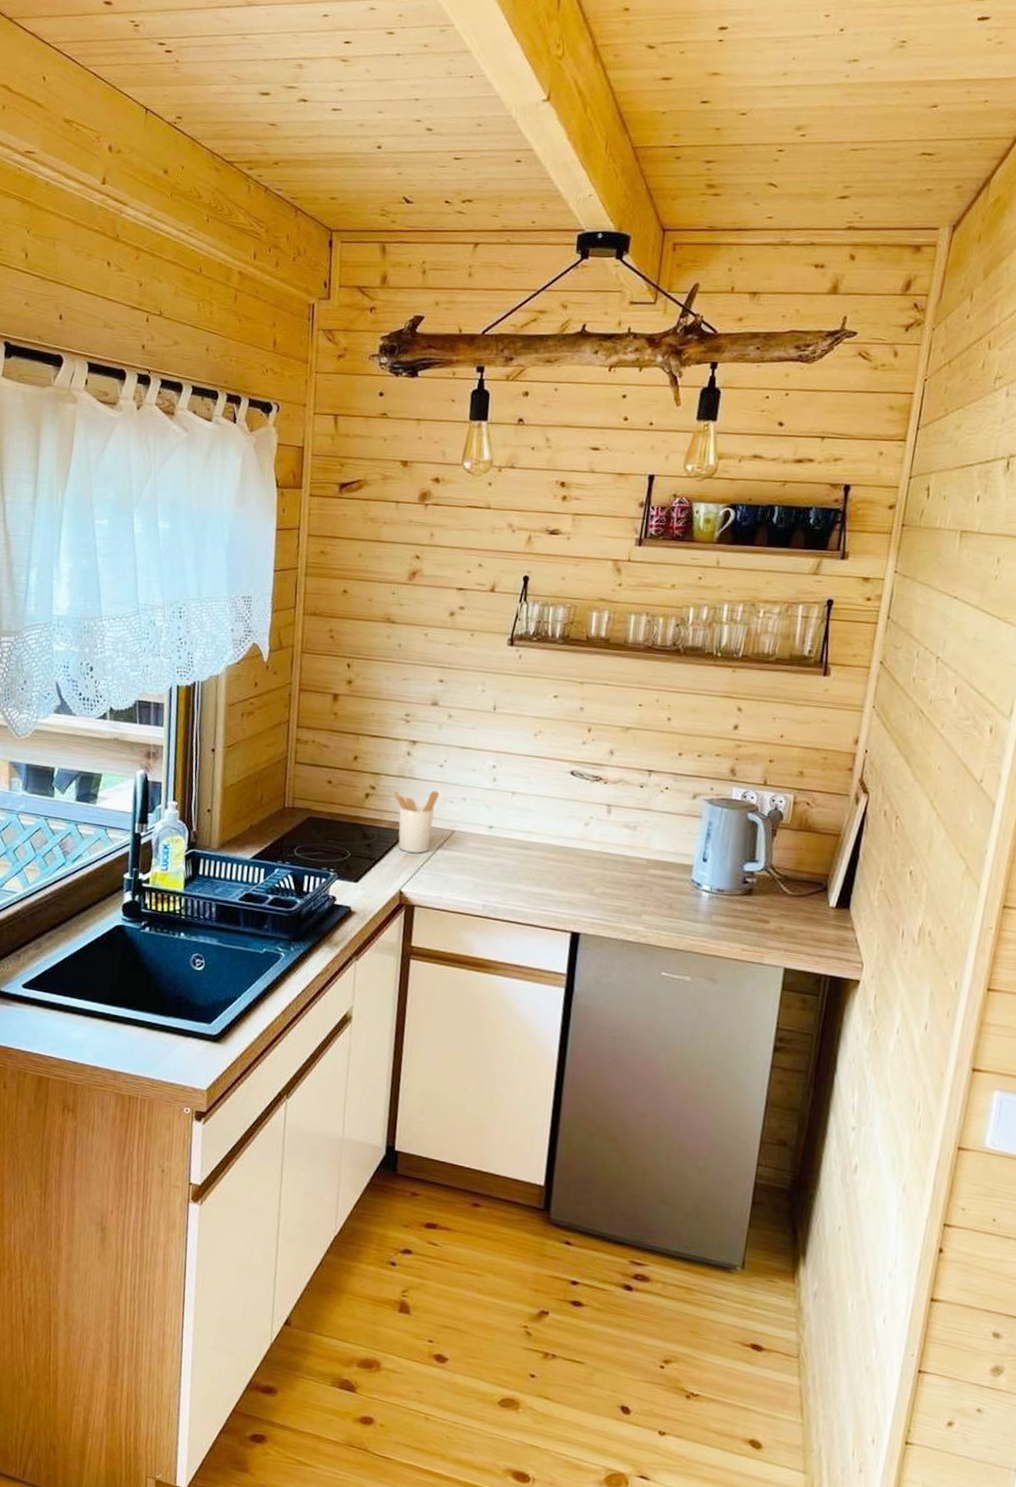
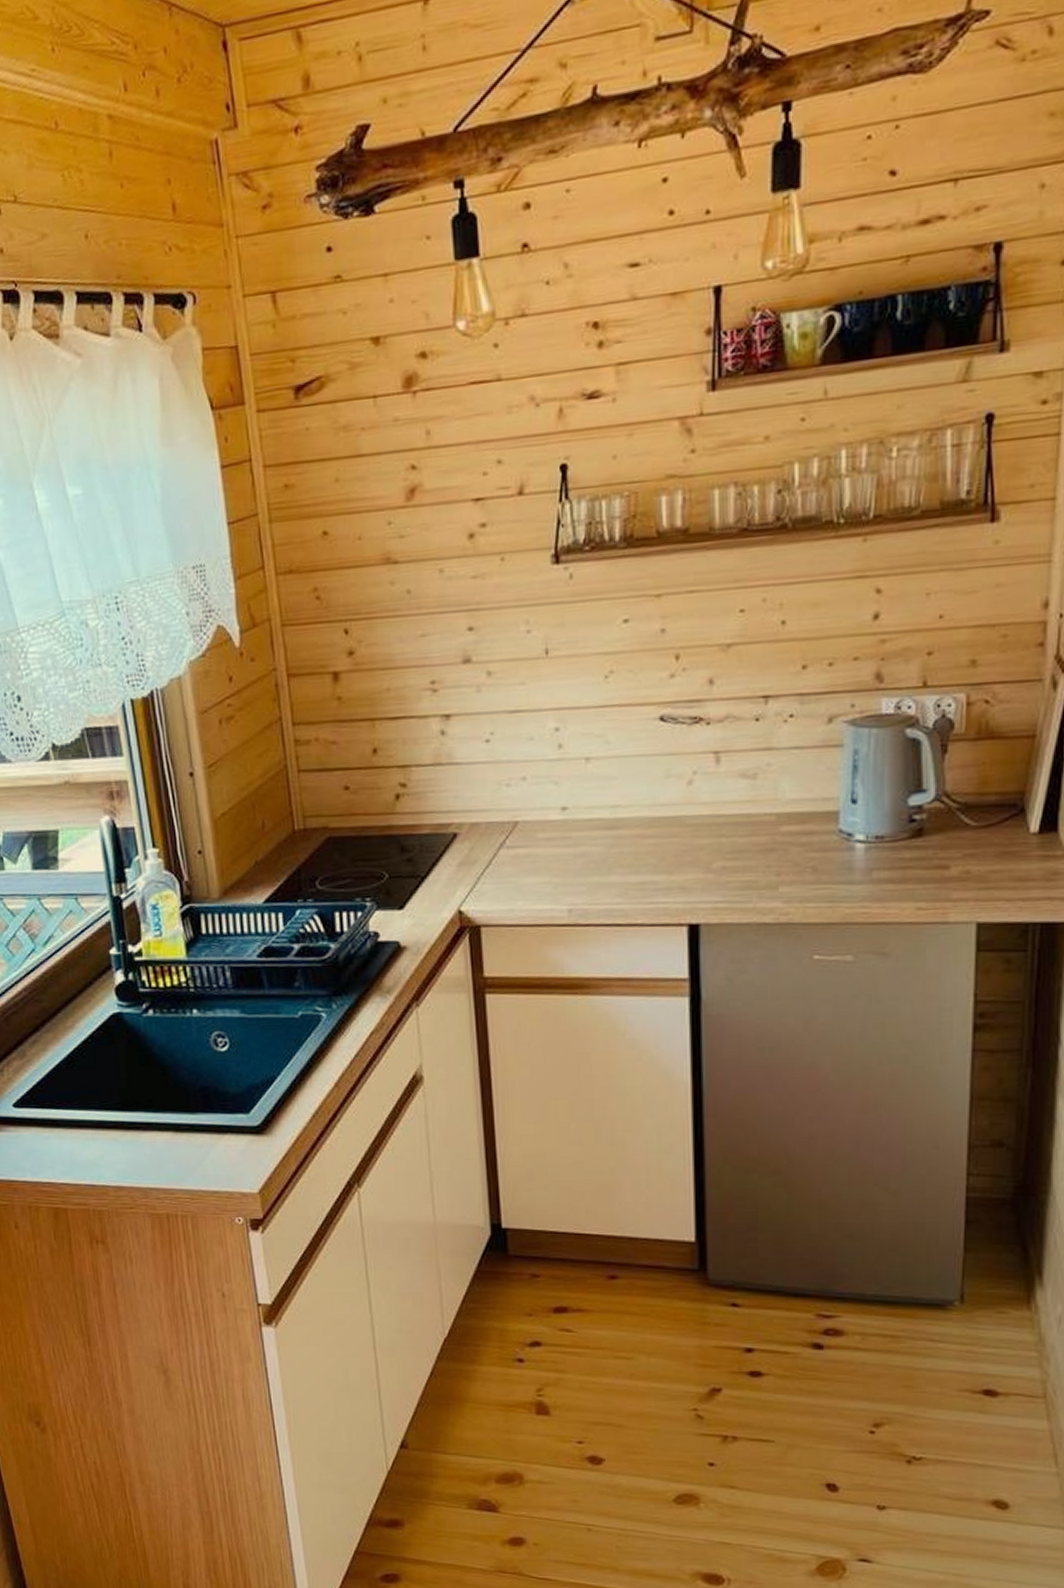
utensil holder: present [393,791,440,854] -> none [430,774,491,860]

